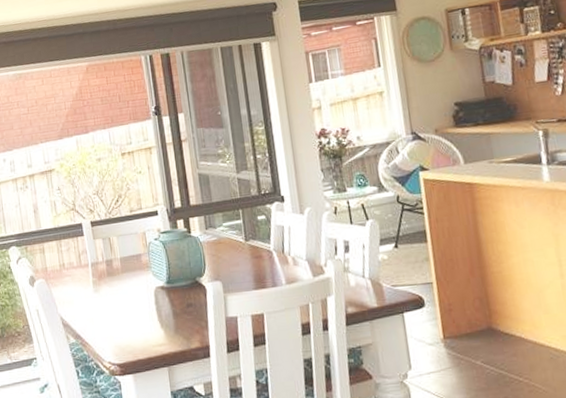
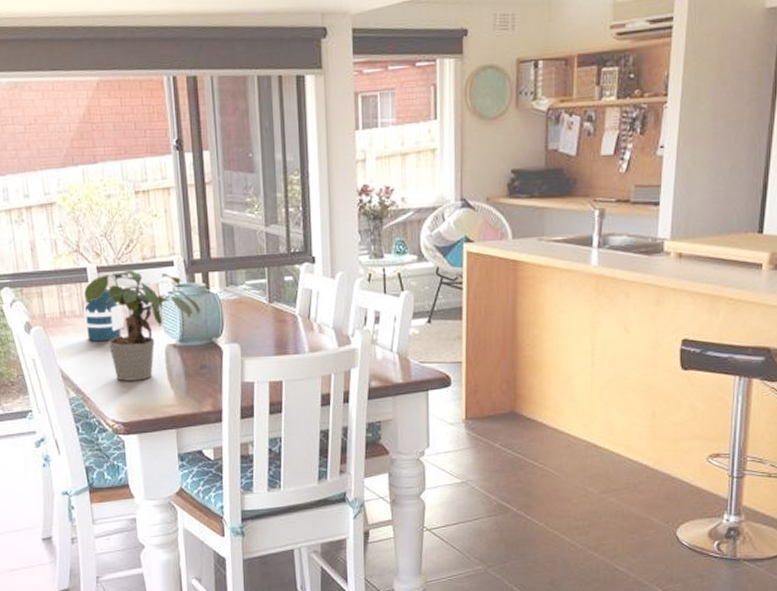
potted plant: none [80,221,185,324] -> present [84,269,201,381]
water bottle: none [80,240,117,290] -> present [83,288,125,342]

